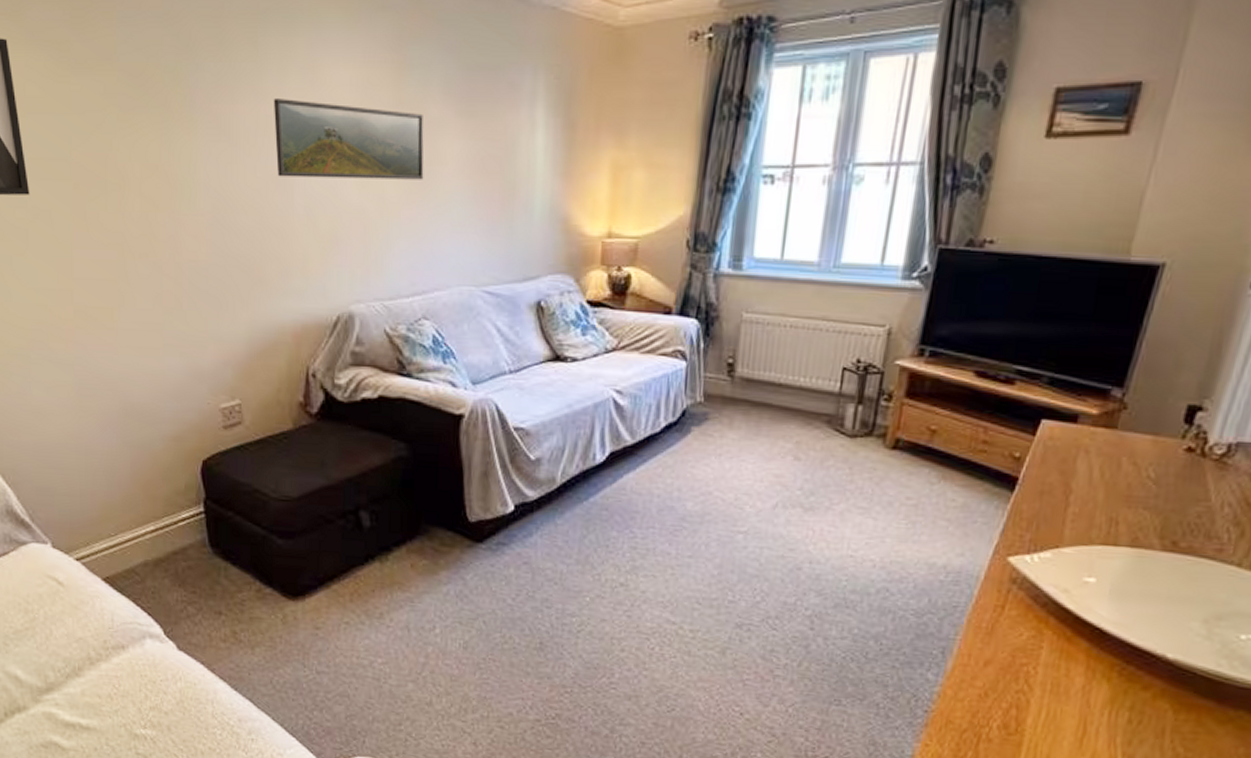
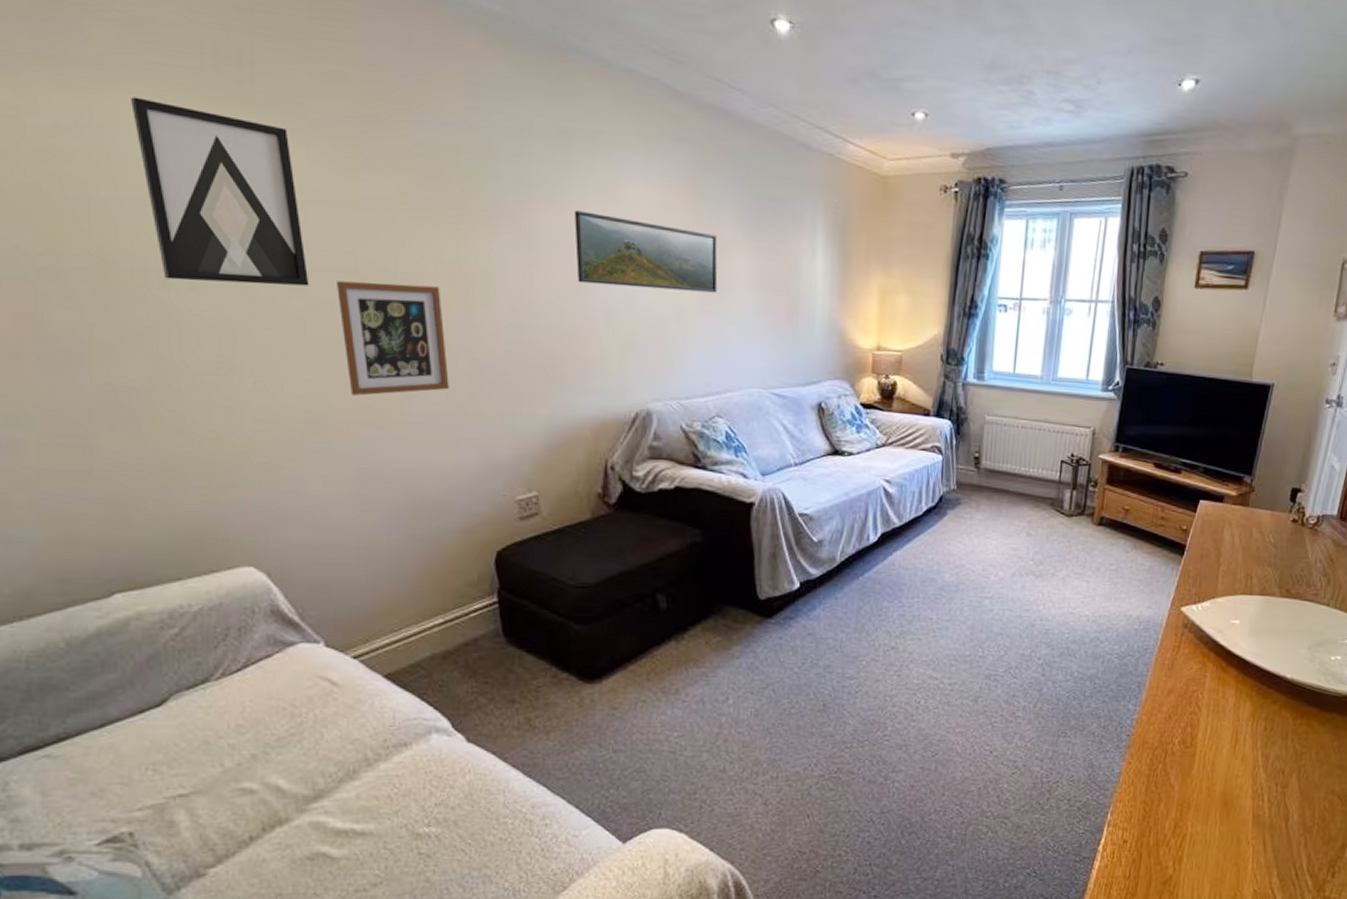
picture frame: none [52,188,156,303] -> present [335,281,449,396]

